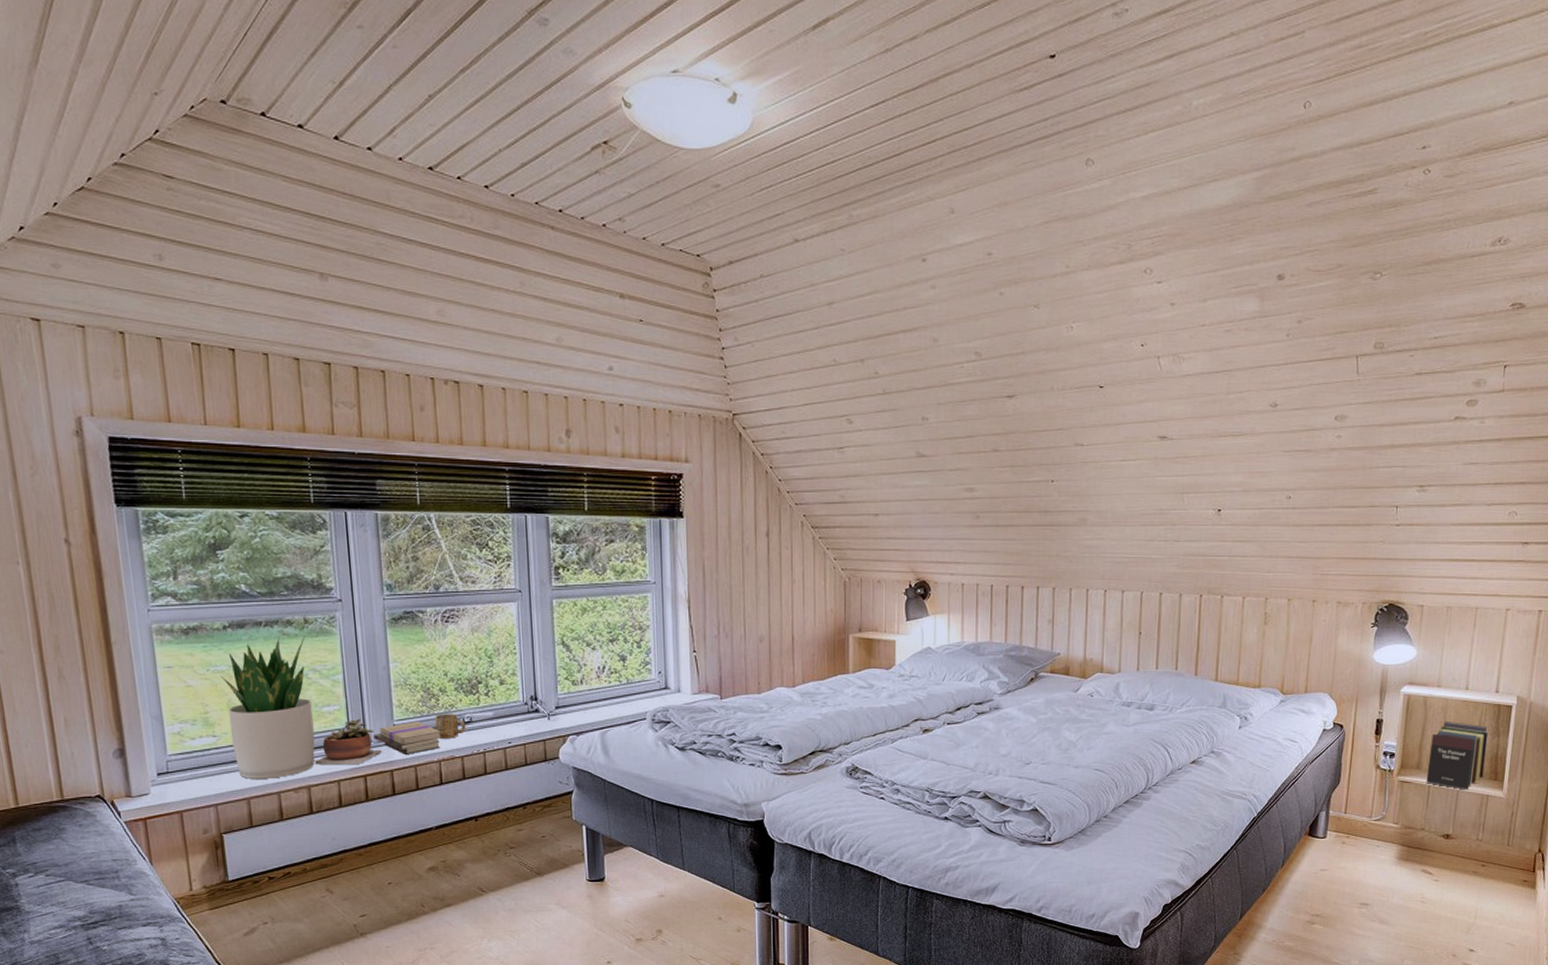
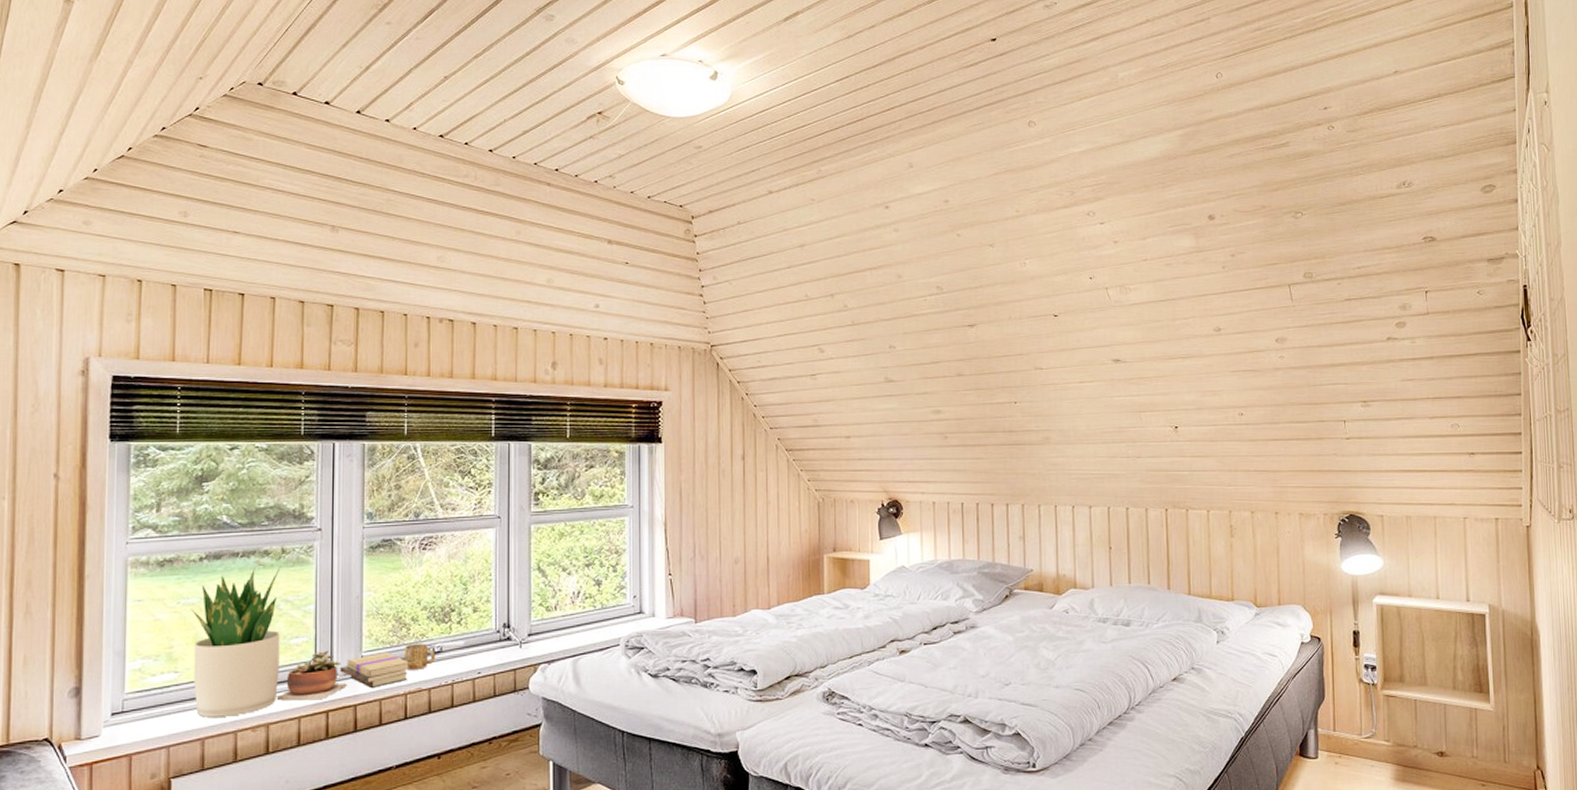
books: present [1426,721,1489,790] -> none [1410,631,1468,703]

